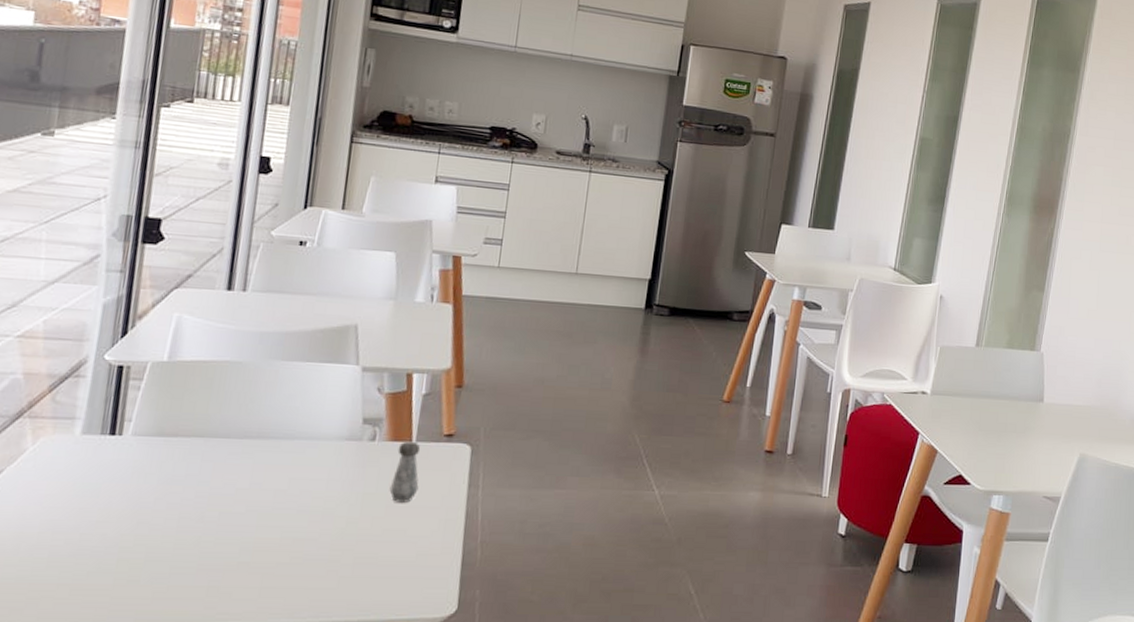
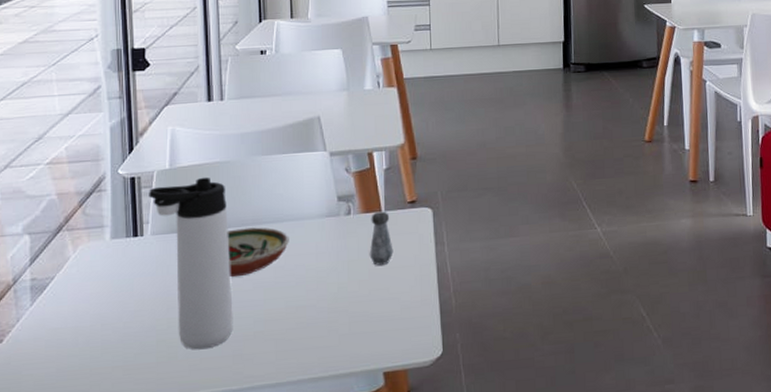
thermos bottle: none [137,376,232,576] -> present [149,177,233,350]
decorative bowl: none [218,440,298,497] -> present [227,227,289,278]

